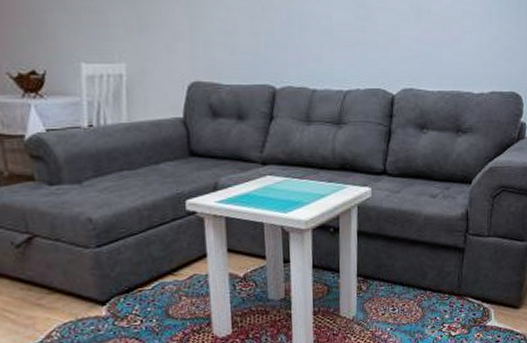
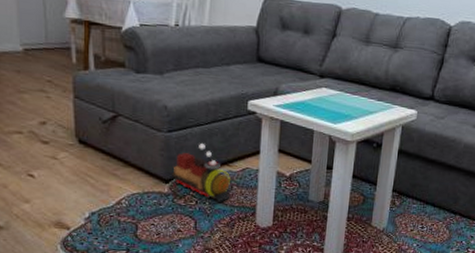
toy train: none [107,254,180,319] -> present [171,142,231,203]

